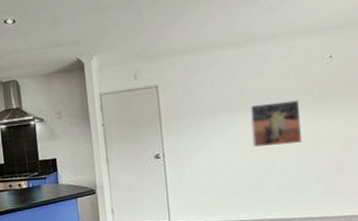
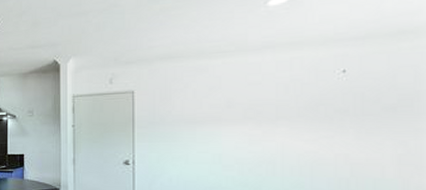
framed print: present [250,100,303,147] -> none [236,117,299,165]

